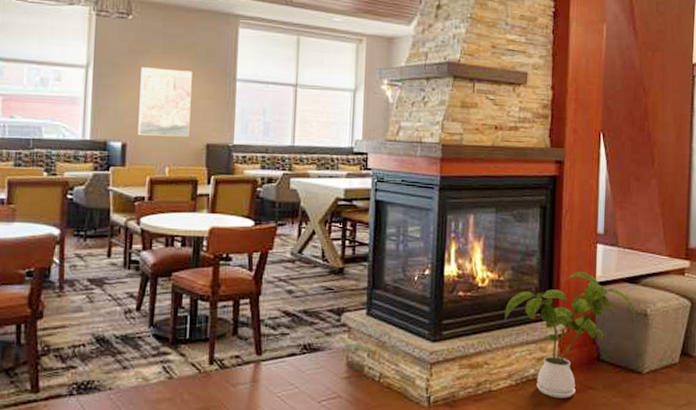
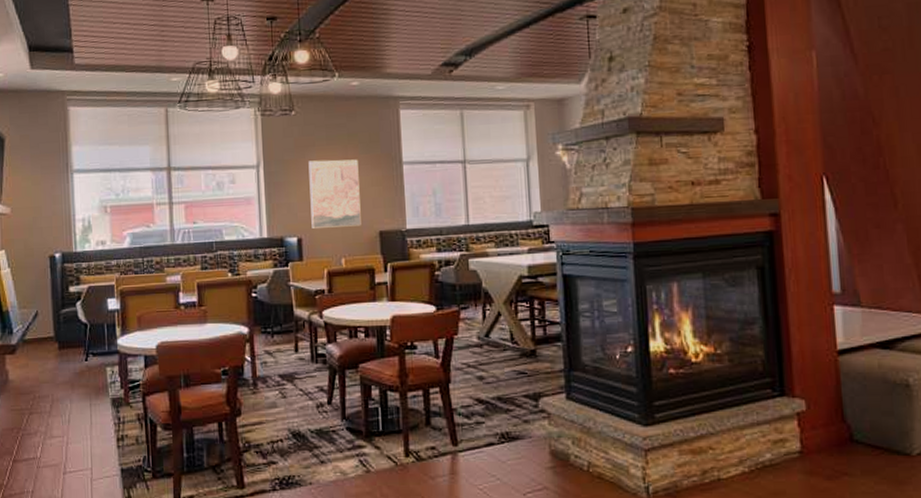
house plant: present [504,271,636,398] -> none [727,338,896,487]

